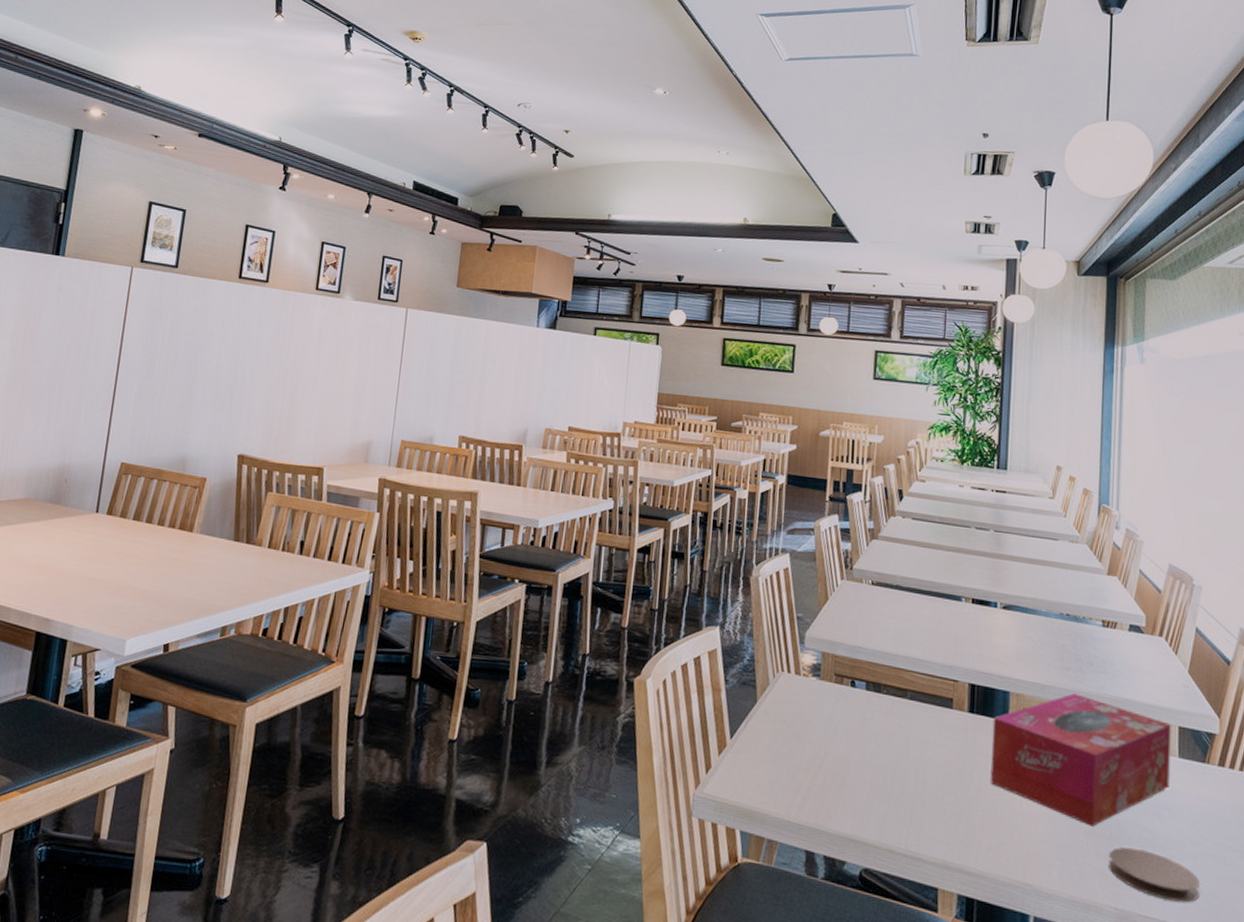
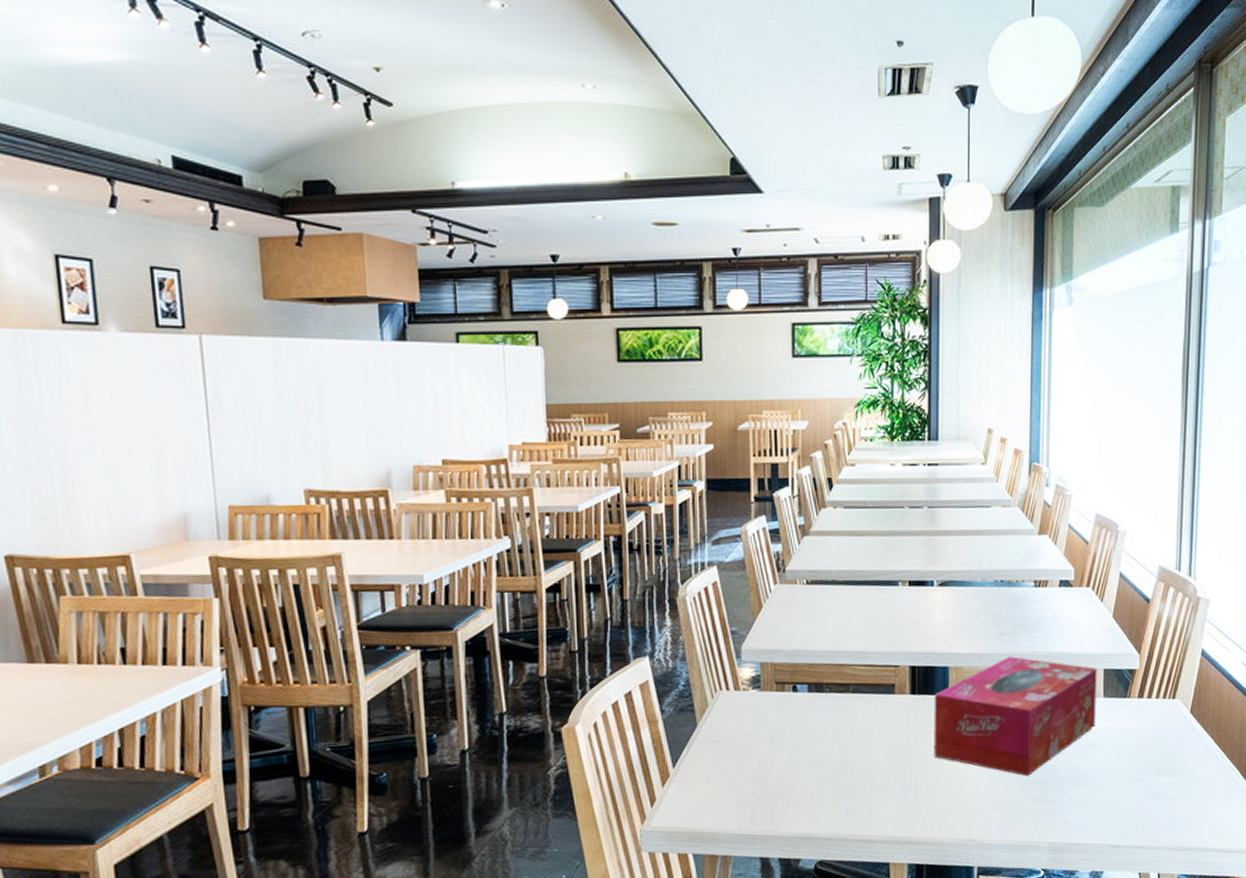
coaster: present [1109,847,1199,903] -> none [1043,786,1121,826]

